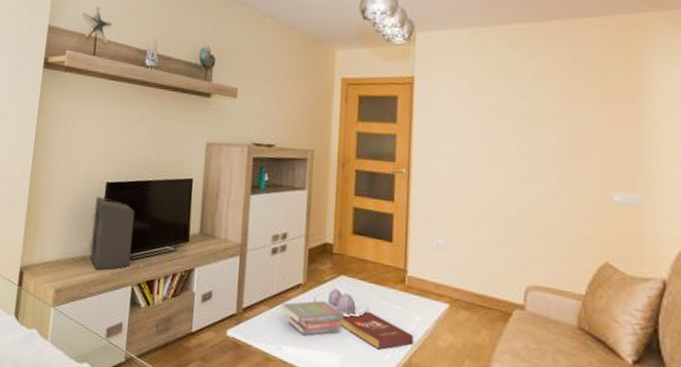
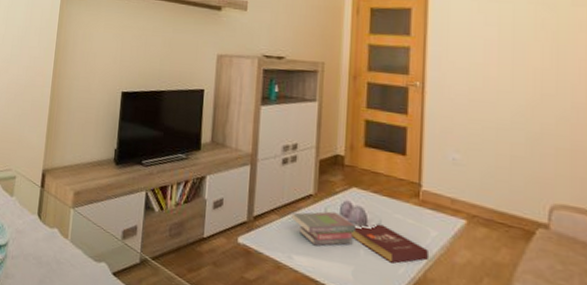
speaker: present [89,196,135,271] -> none [106,105,149,176]

